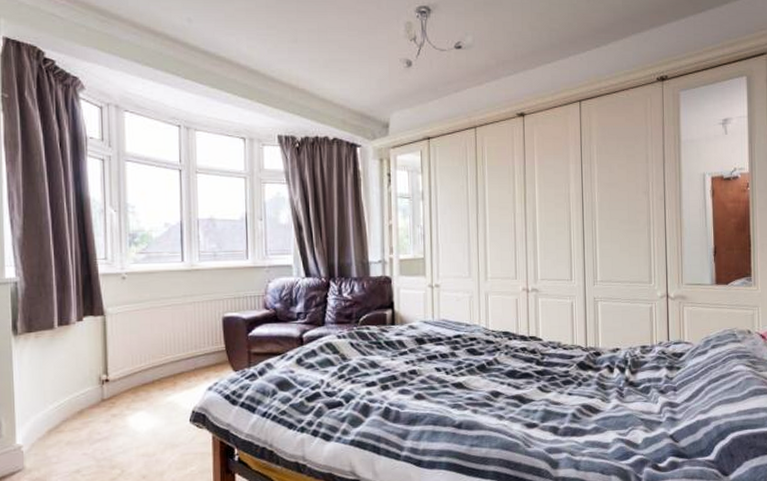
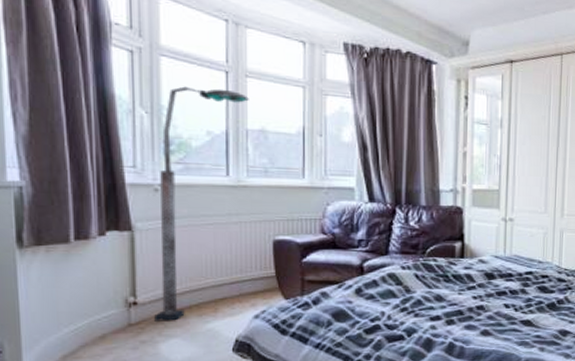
floor lamp: none [123,185,199,396] -> present [154,86,249,321]

